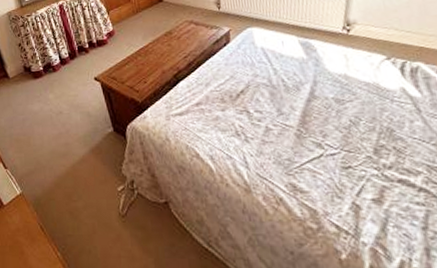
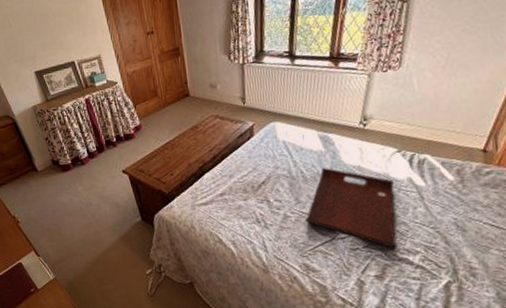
serving tray: none [289,76,395,168] -> present [305,168,397,249]

